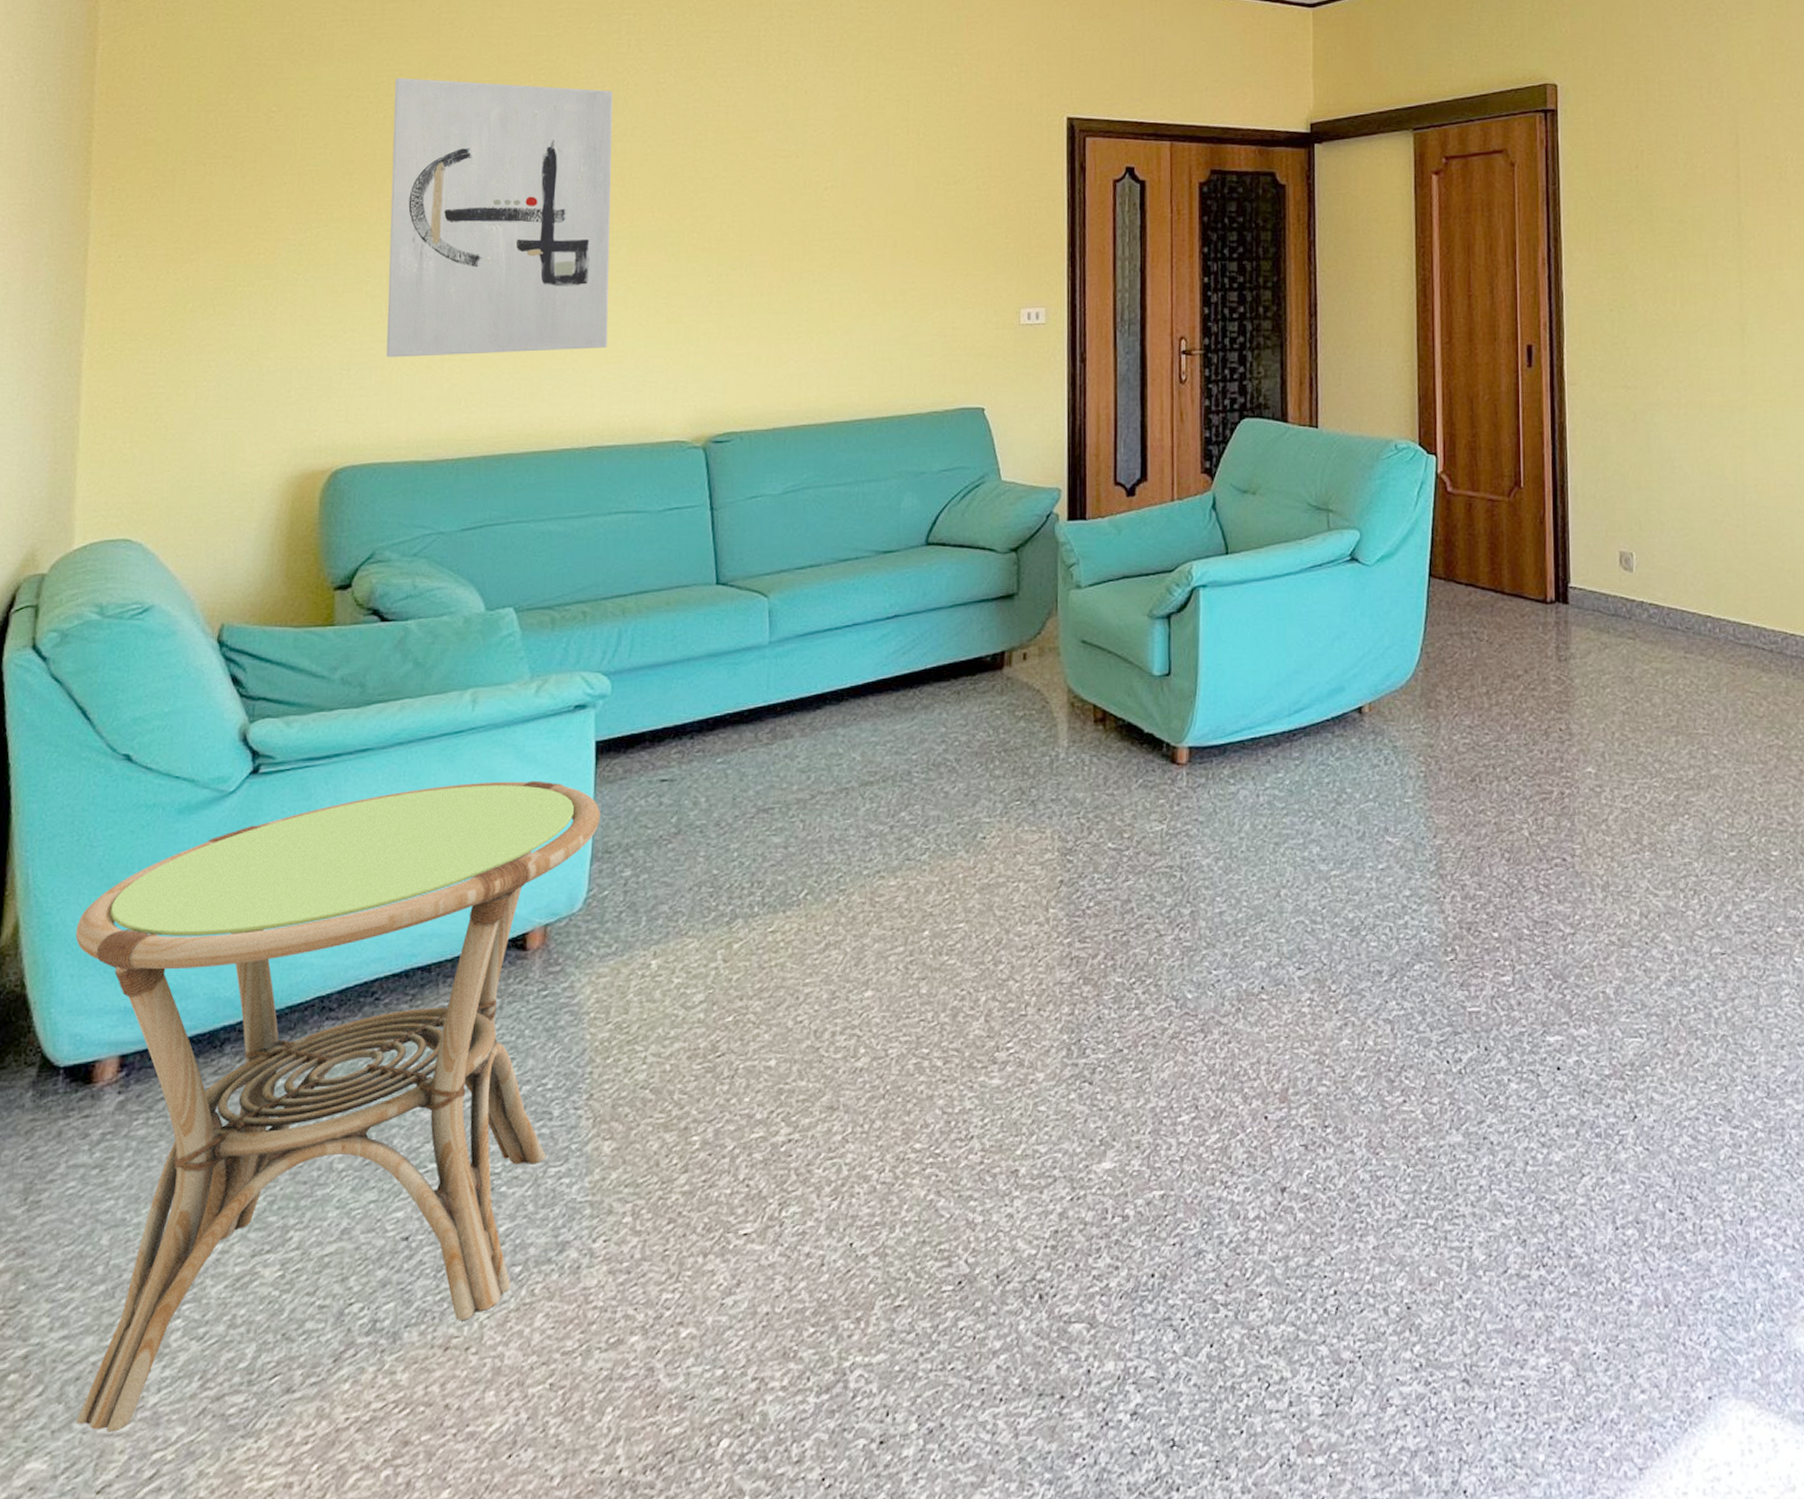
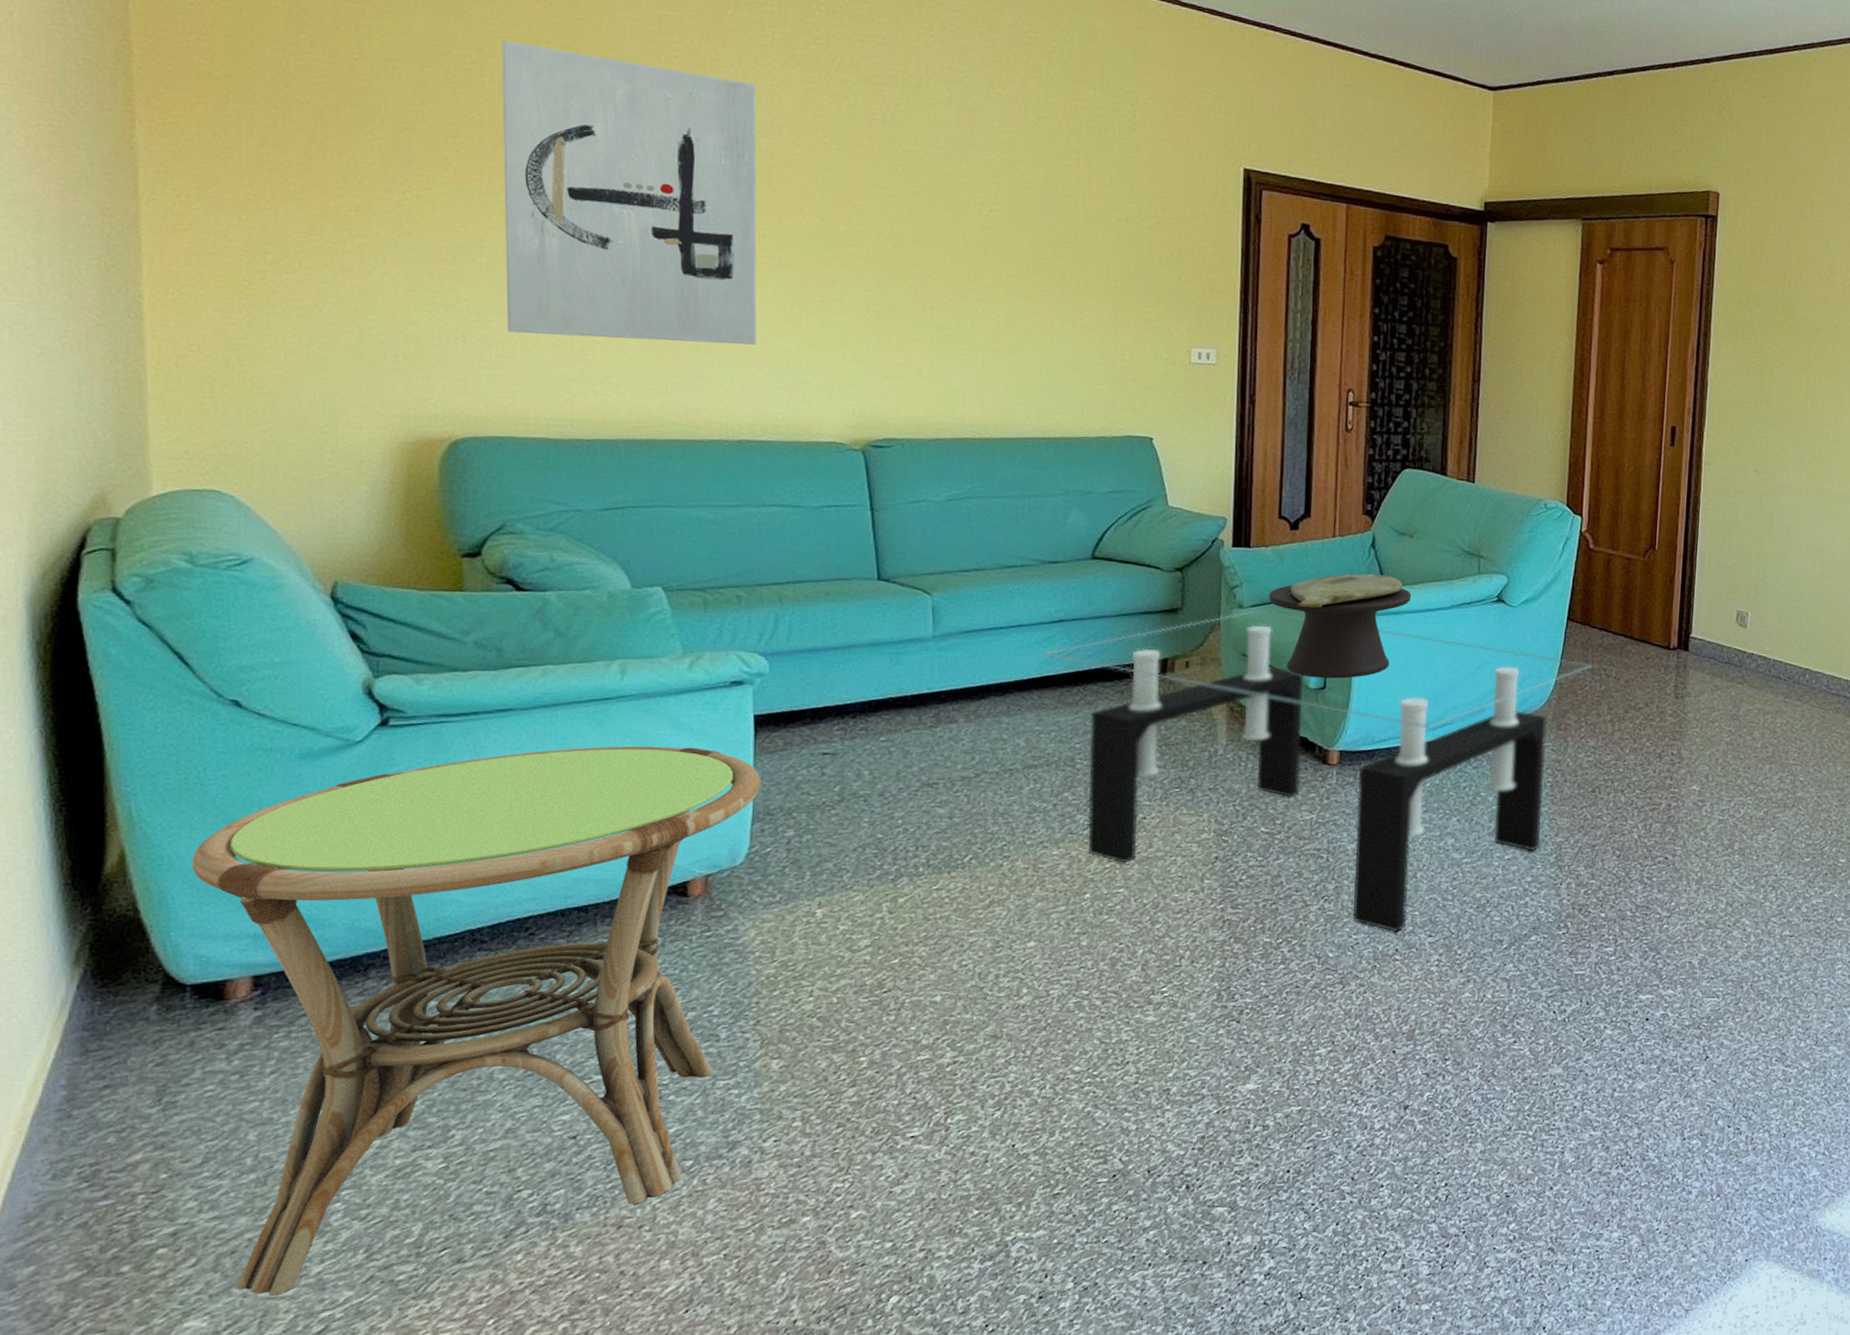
coffee table: none [879,588,1461,966] -> present [1044,609,1593,933]
decorative bowl: none [1107,540,1258,663] -> present [1268,573,1412,679]

